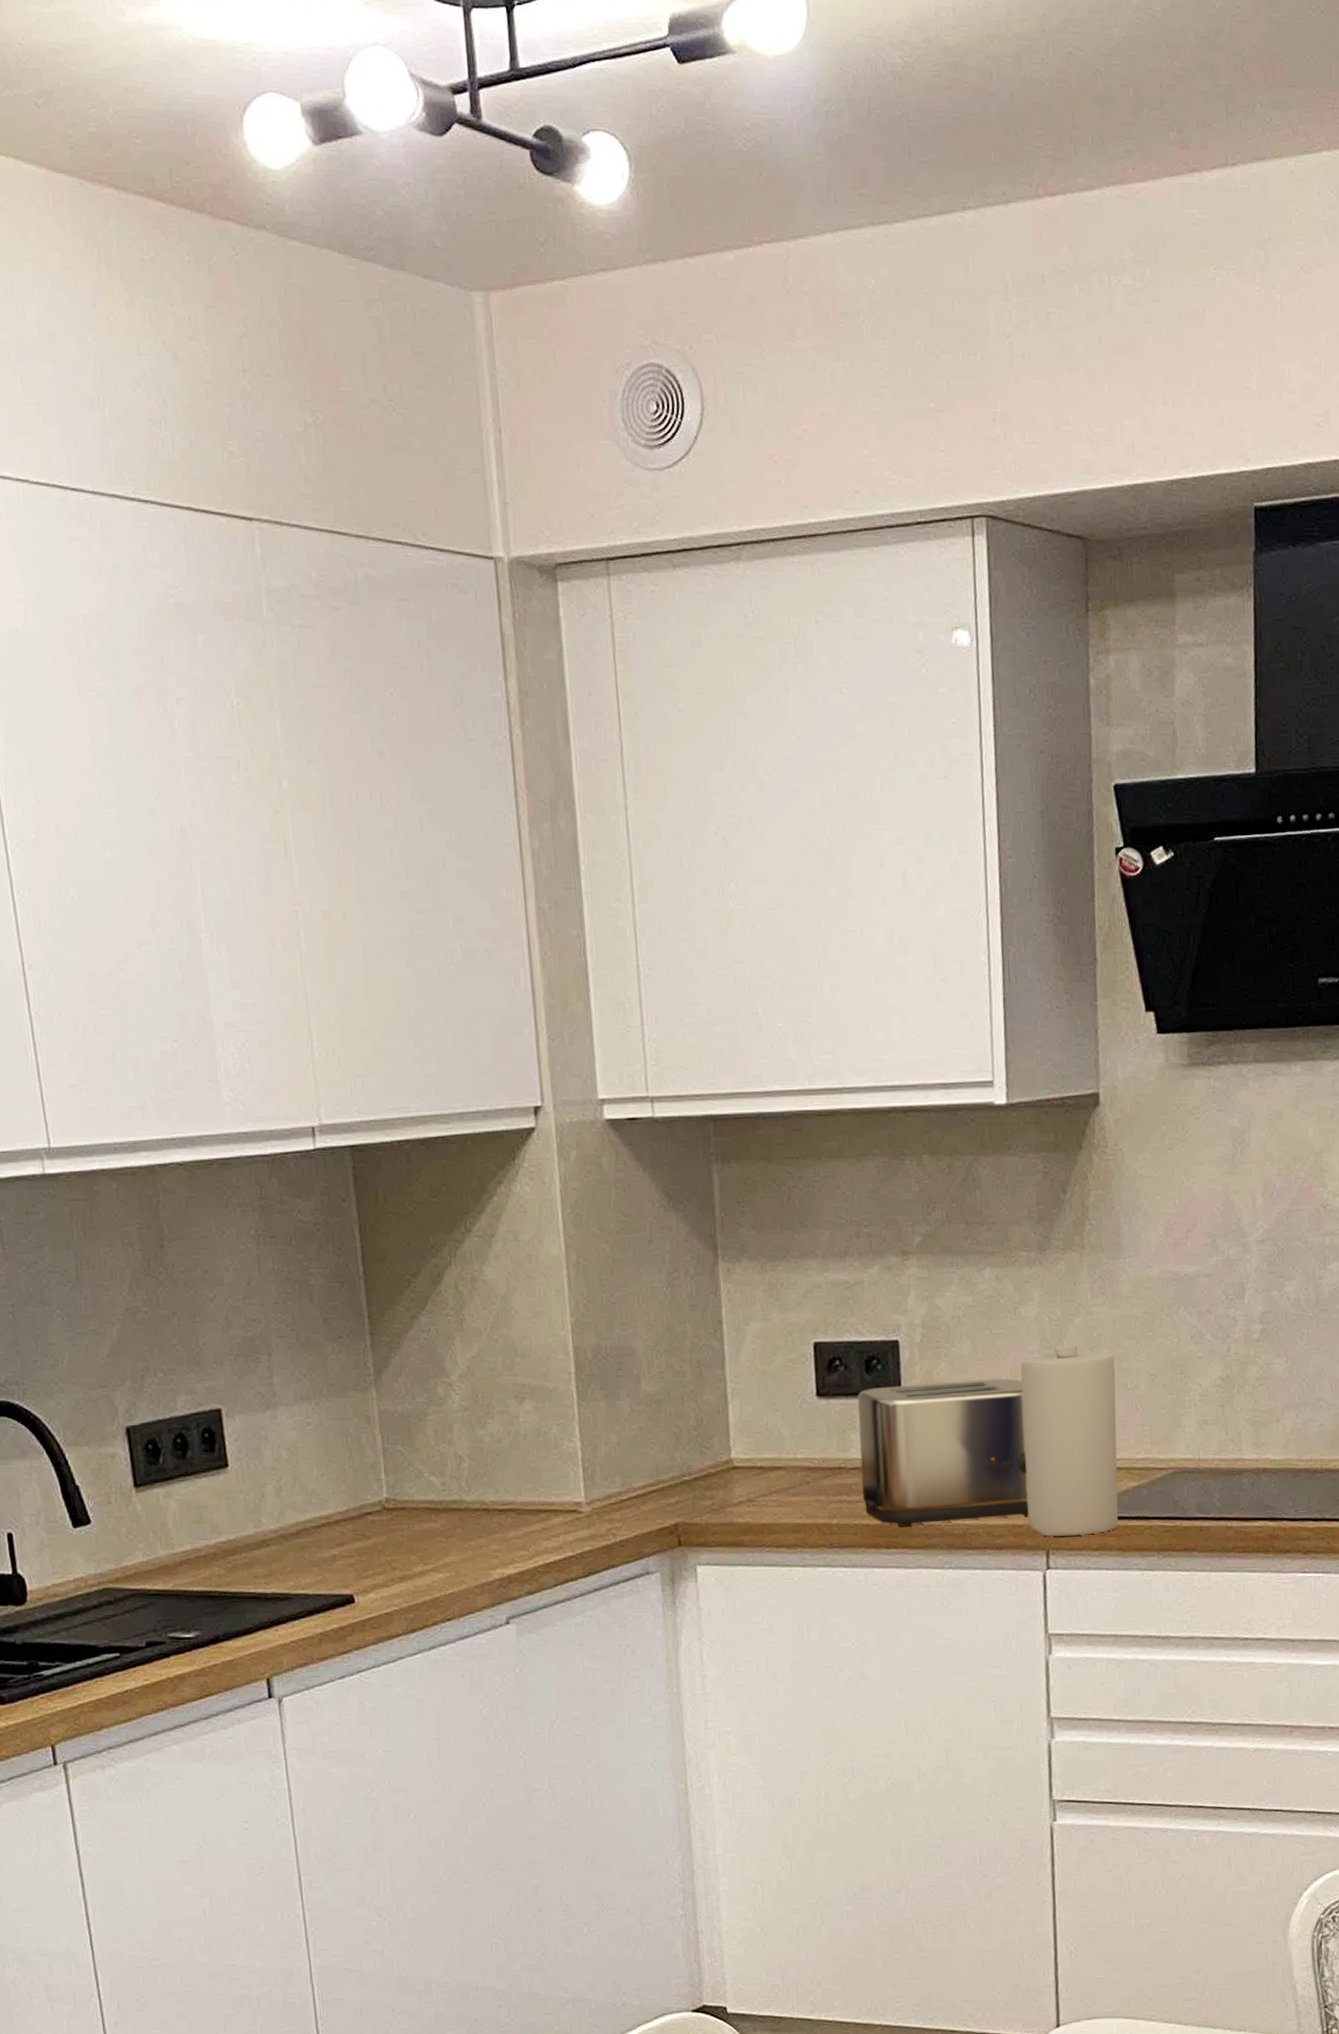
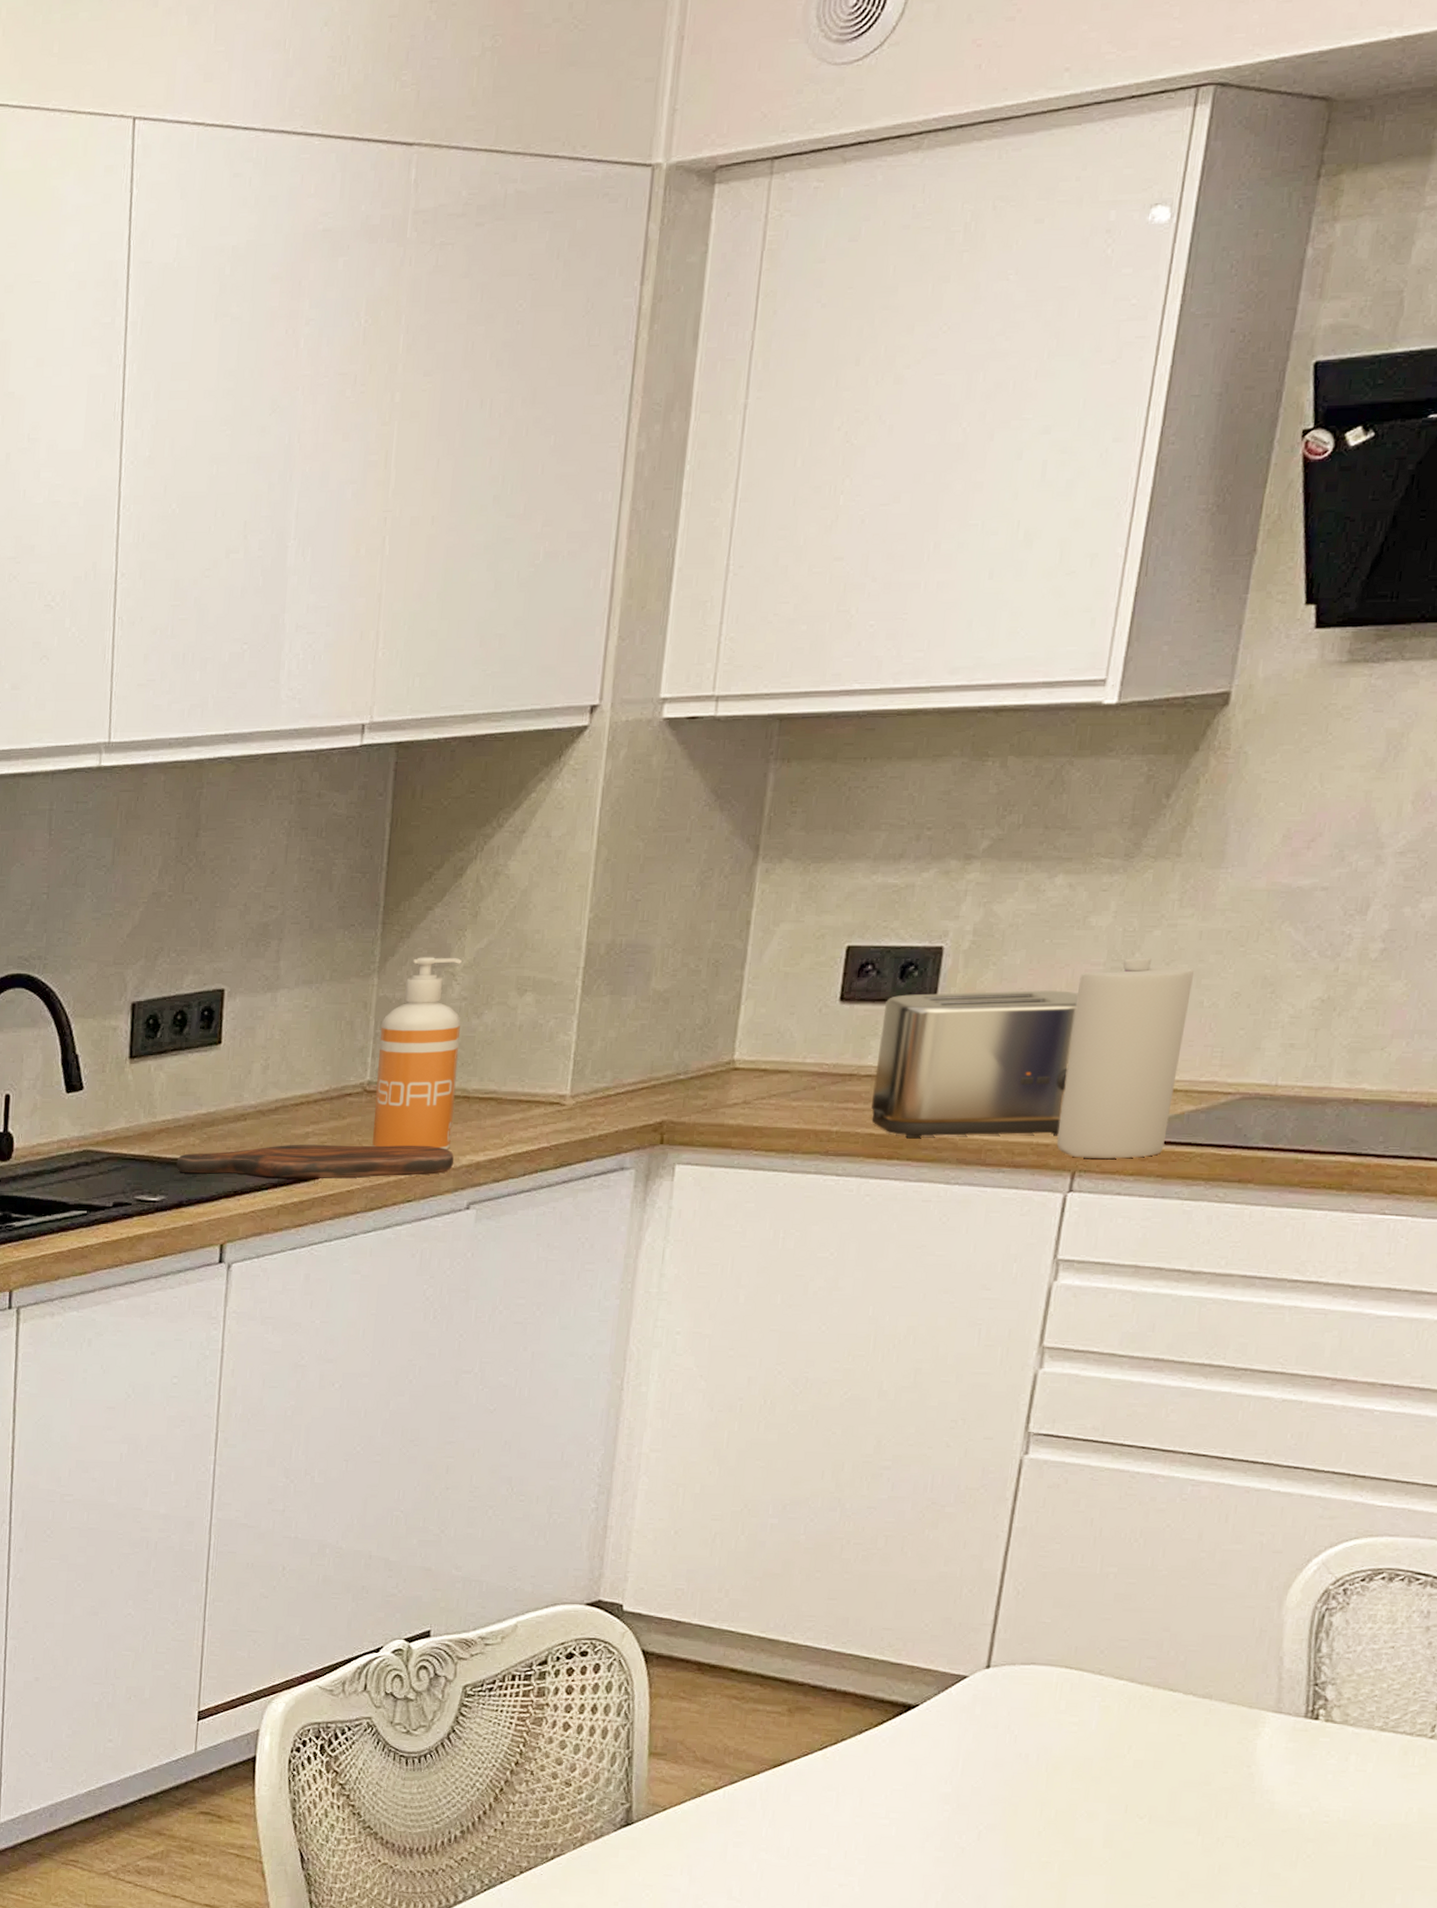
cutting board: none [204,1561,486,1607] -> present [176,1144,454,1180]
soap dispenser: none [388,1366,479,1567] -> present [372,957,462,1150]

